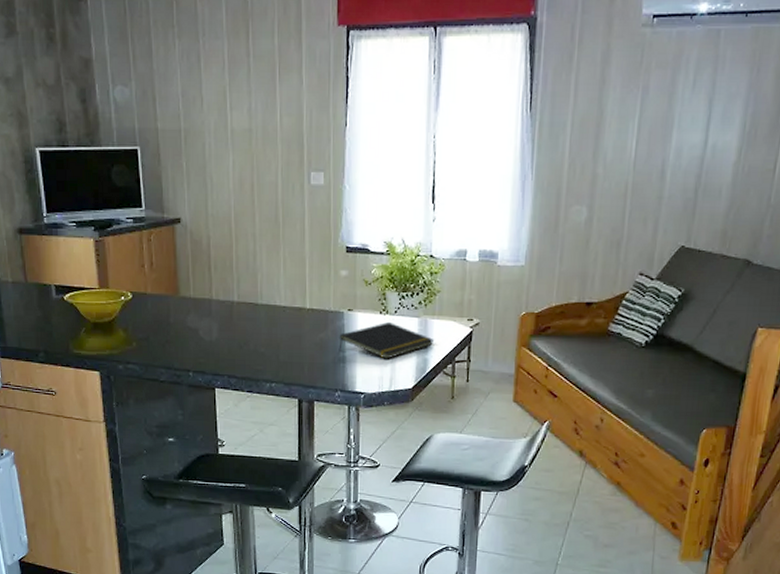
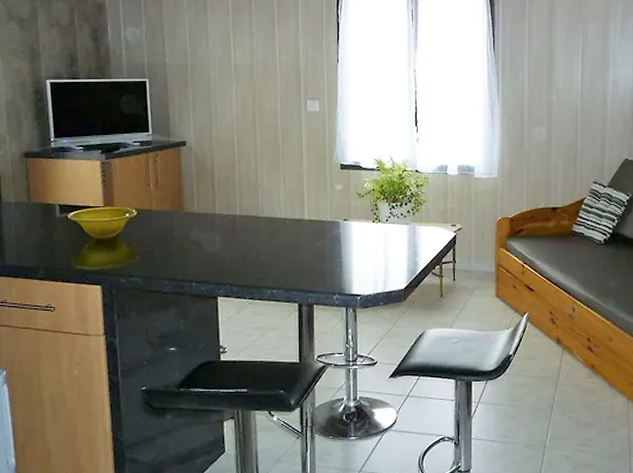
notepad: present [338,321,435,359] -> none [335,229,423,263]

